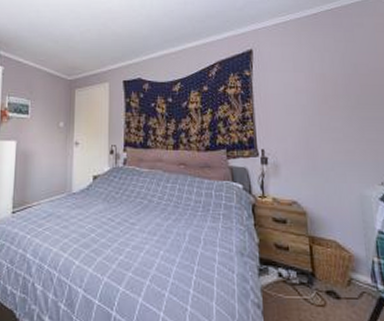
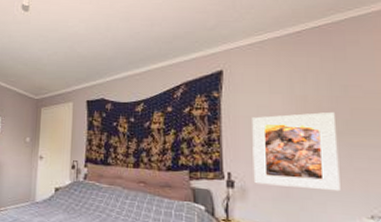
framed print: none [280,88,356,162] -> present [252,111,340,192]

